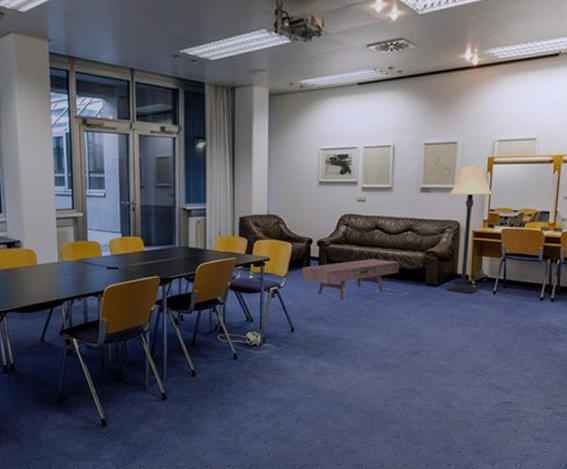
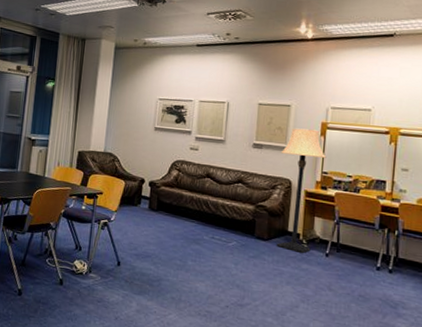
coffee table: present [301,259,400,300] -> none [131,204,229,241]

